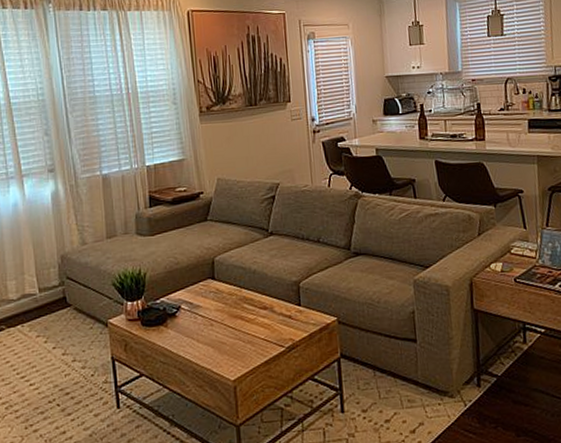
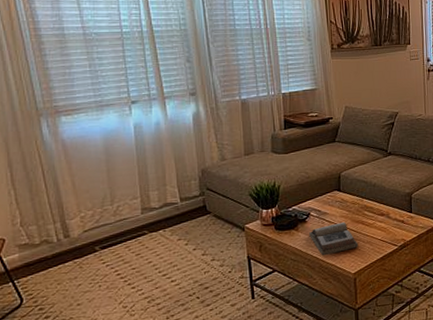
book: none [180,317,238,358] -> present [309,222,359,256]

